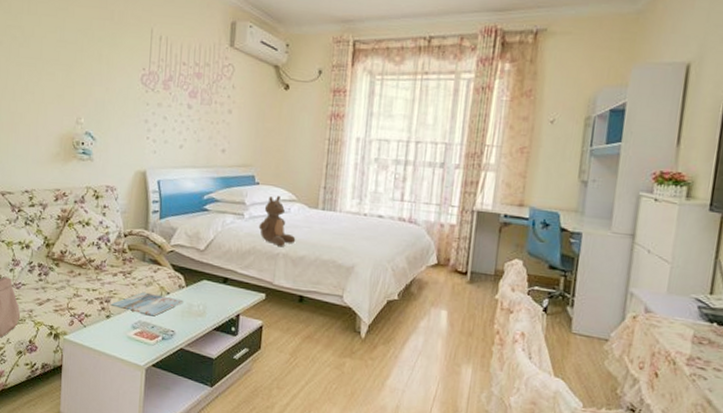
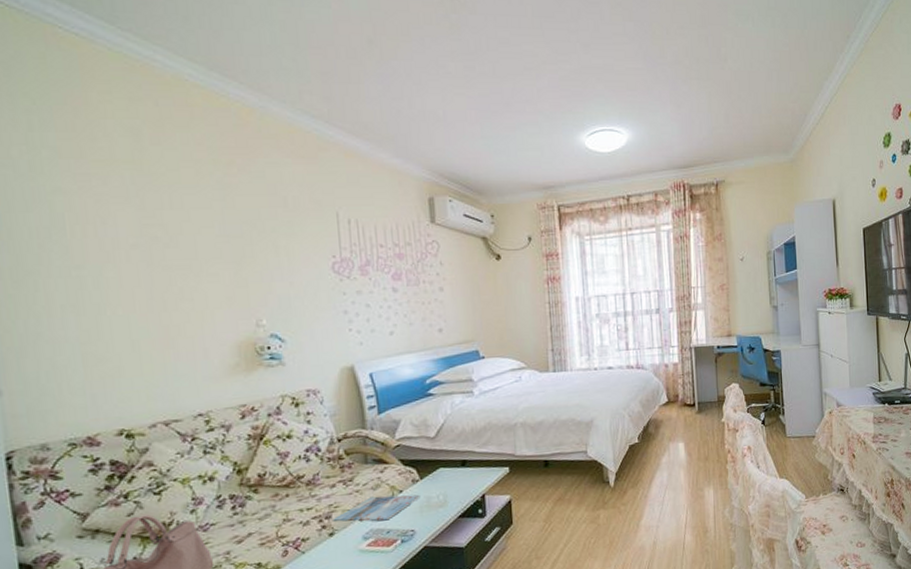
teddy bear: present [258,196,296,247] -> none [491,366,532,417]

